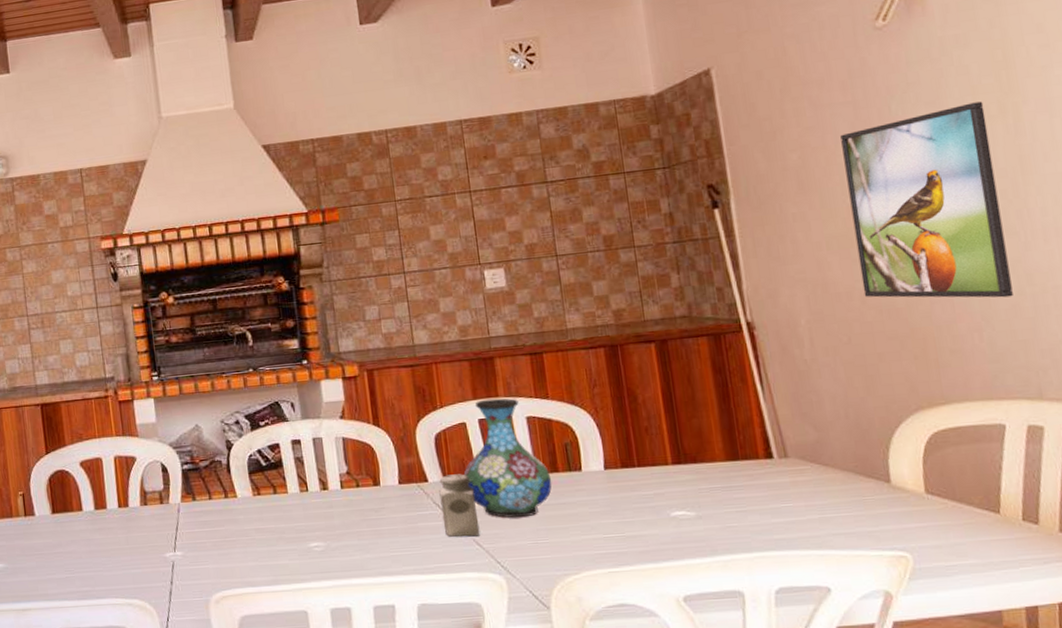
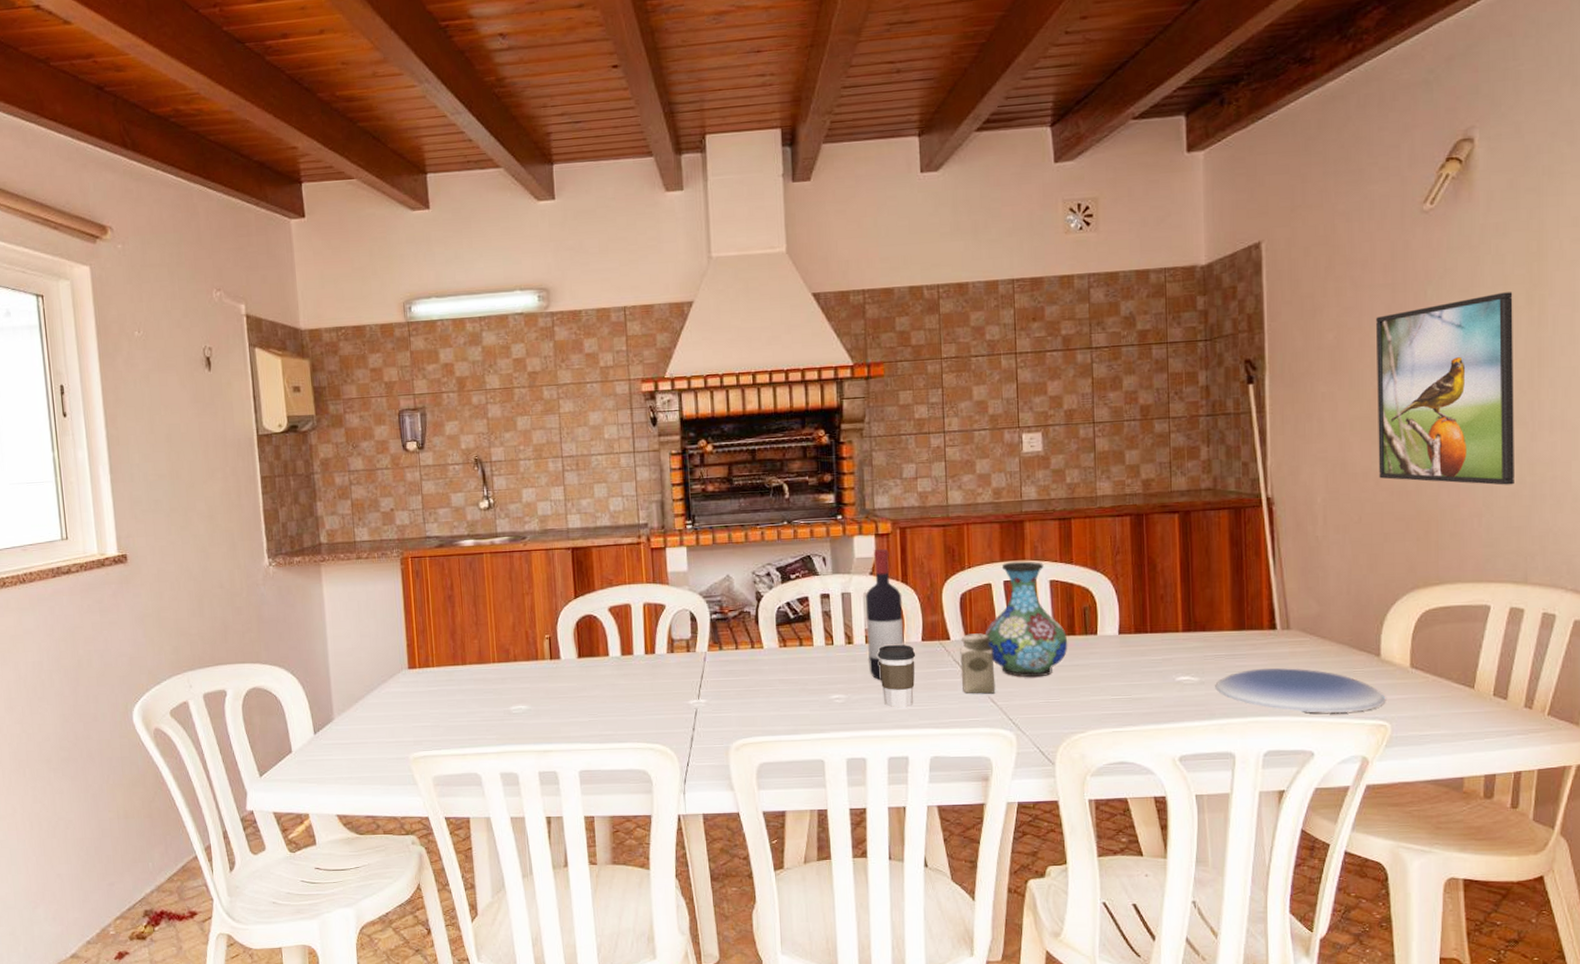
wine bottle: none [336,392,381,526] -> present [865,549,904,680]
coffee cup: none [354,488,395,555] -> present [877,644,916,708]
plate: none [714,498,903,546] -> present [1215,668,1386,714]

